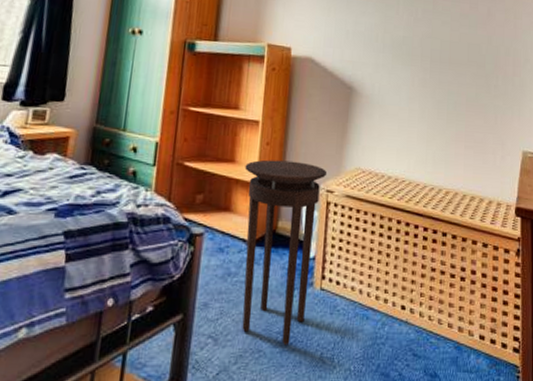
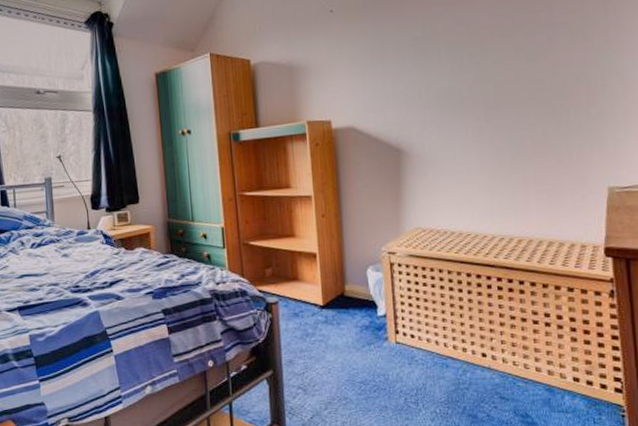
stool: present [242,159,327,345] -> none [305,228,387,393]

